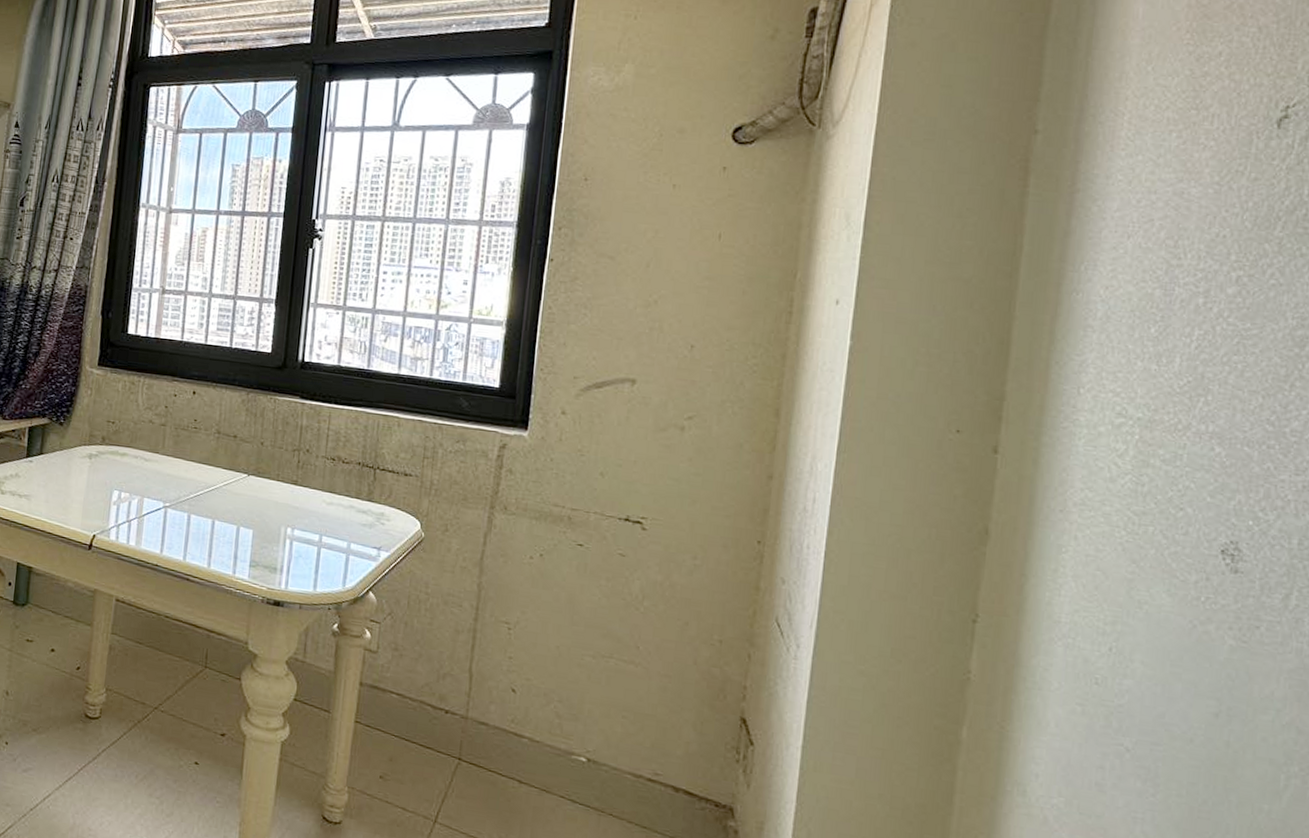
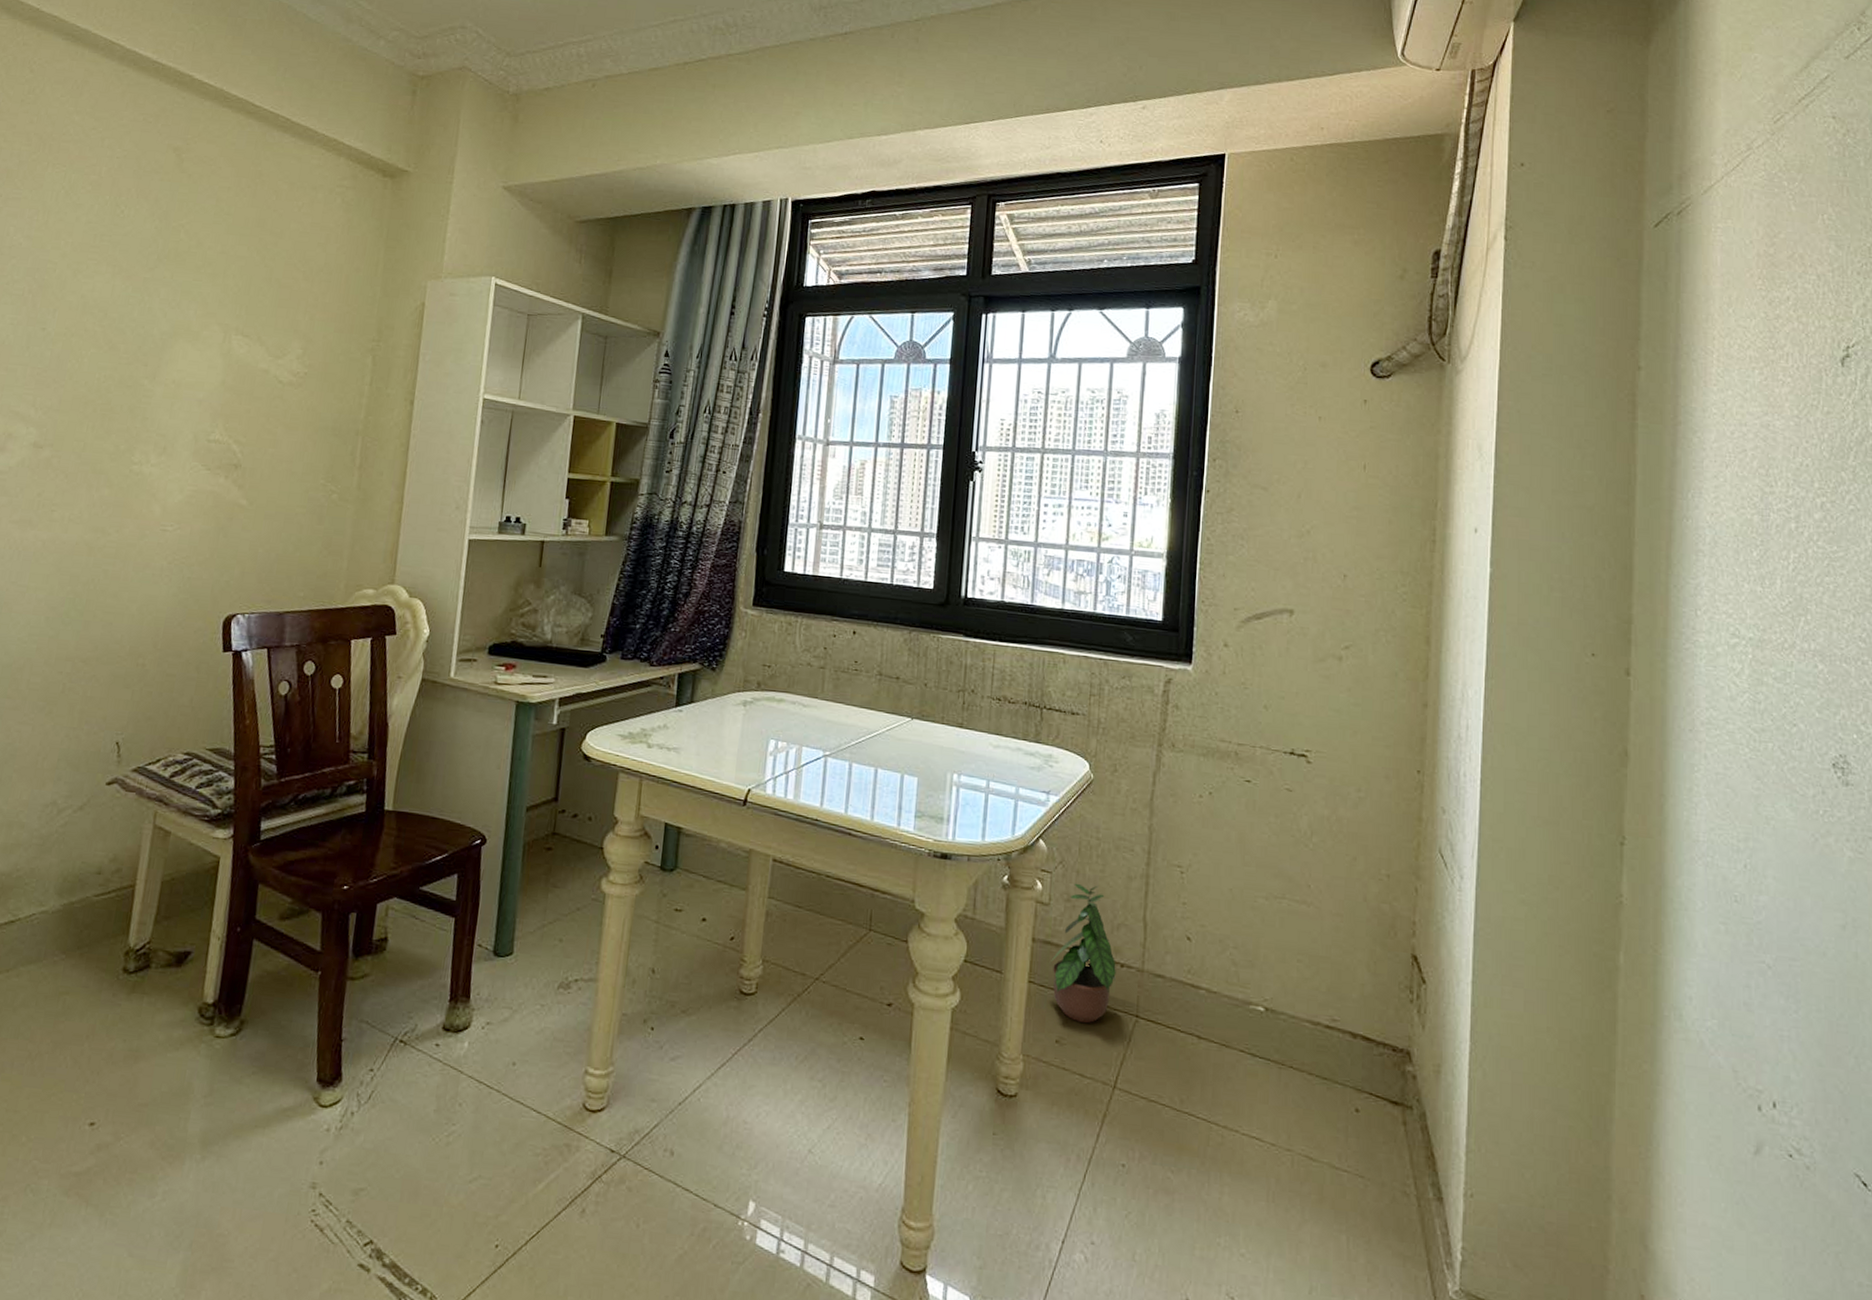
potted plant: none [376,633,441,763] -> present [1049,883,1116,1023]

